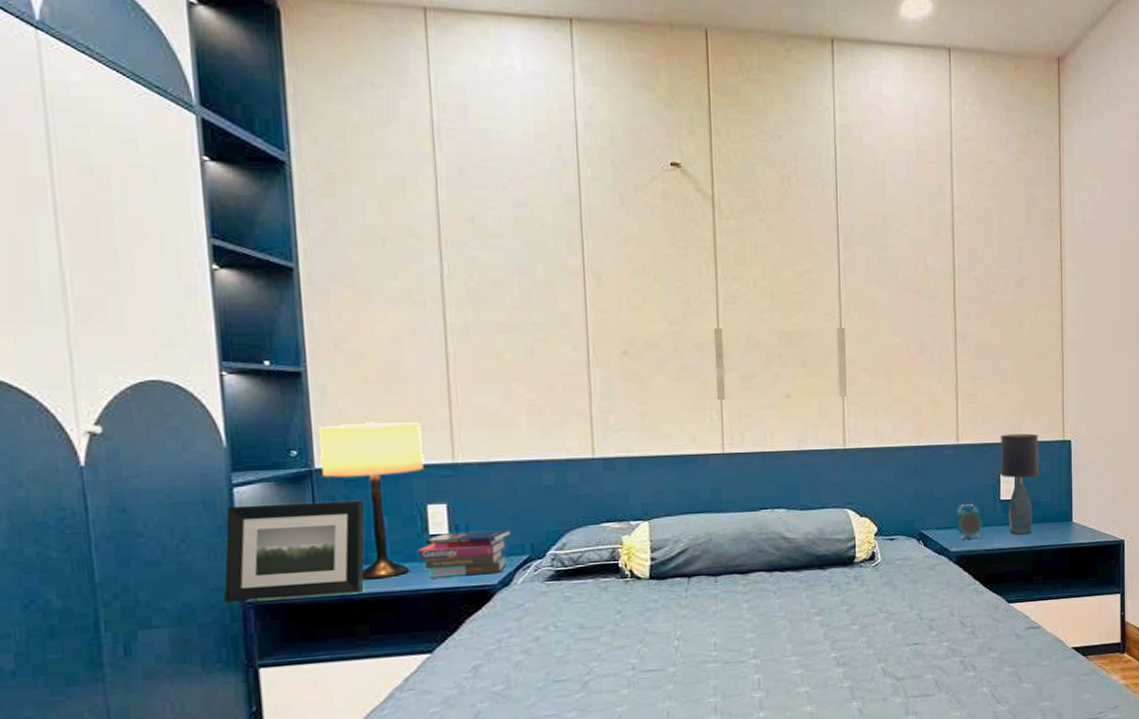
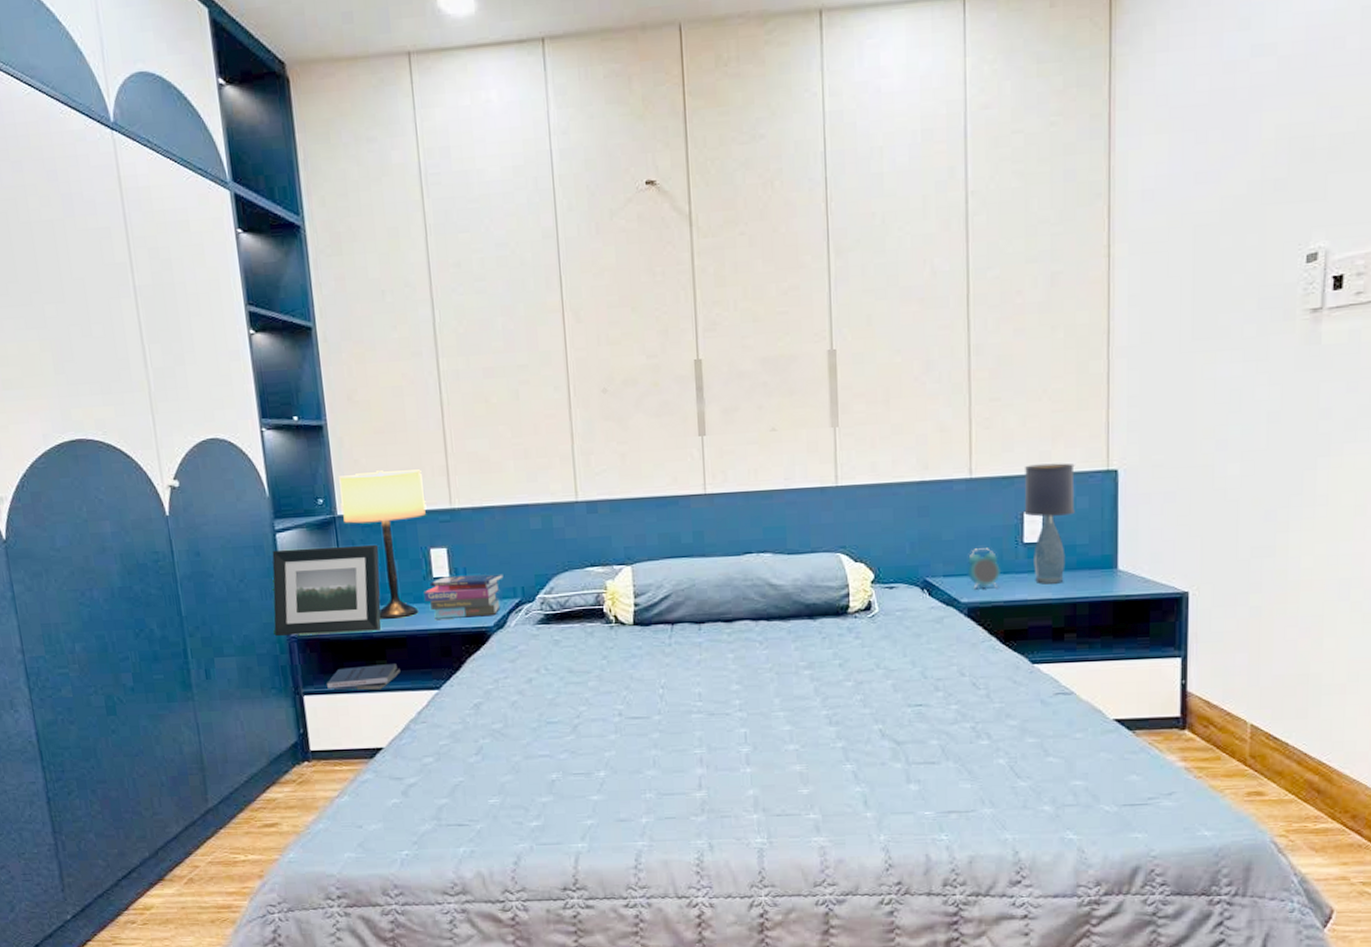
books: none [291,628,385,660] -> present [327,664,400,691]

